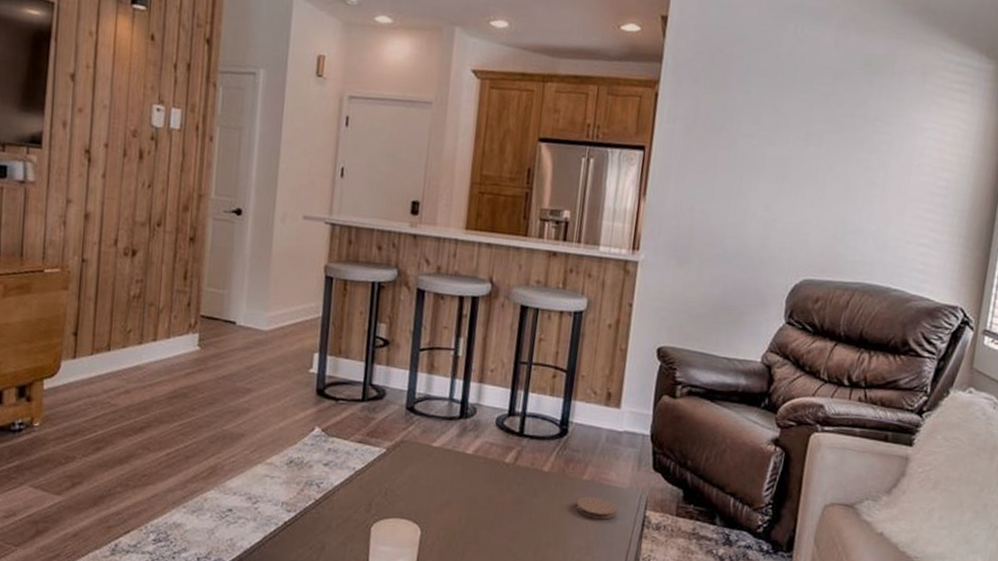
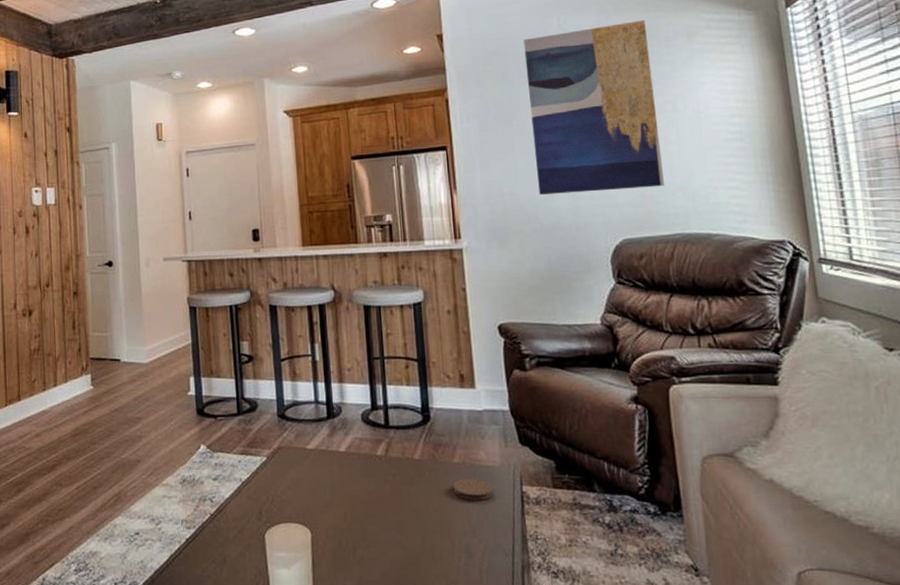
wall art: none [731,41,885,231] -> present [523,20,664,195]

